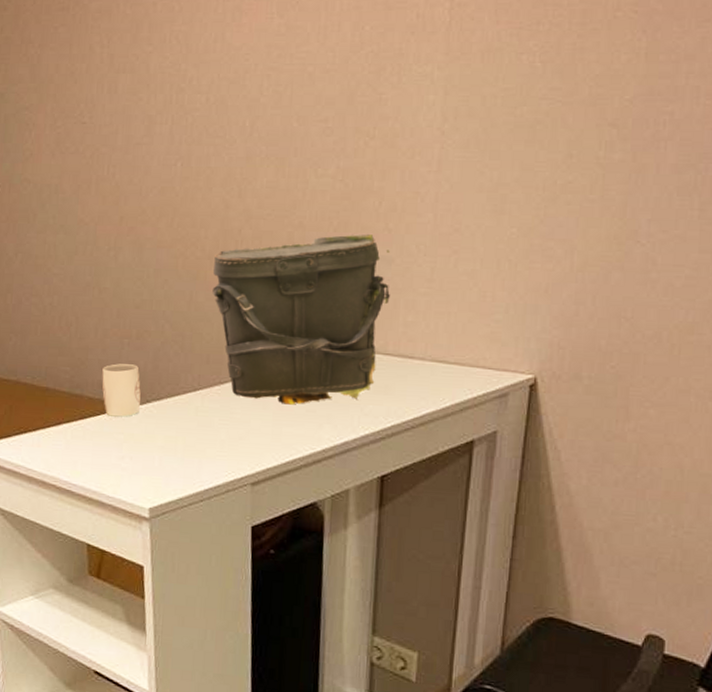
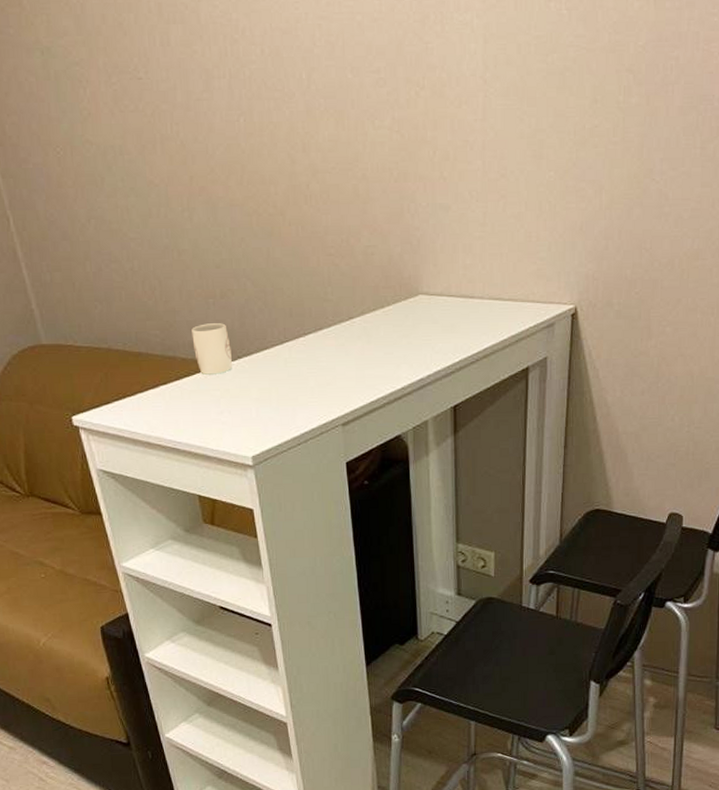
bag: present [212,234,390,405] -> none [286,184,449,349]

